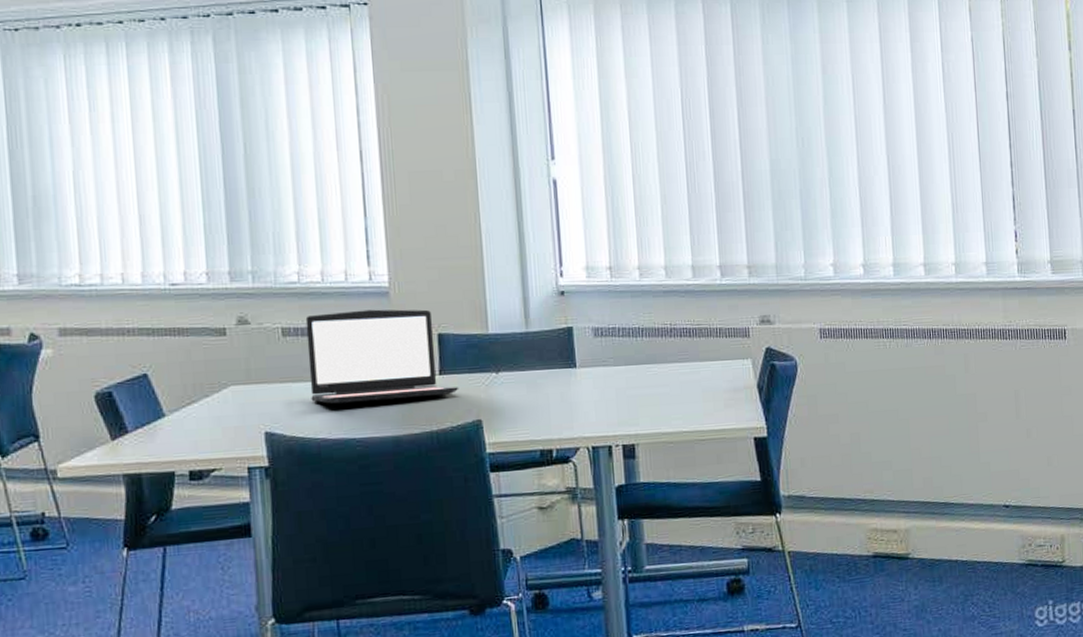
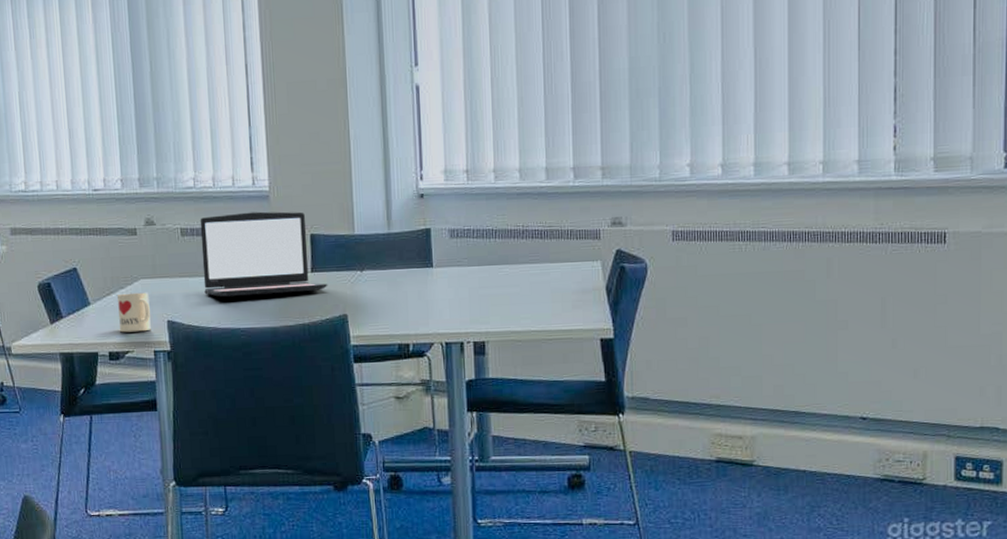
mug: none [201,400,244,448] -> present [118,292,151,333]

